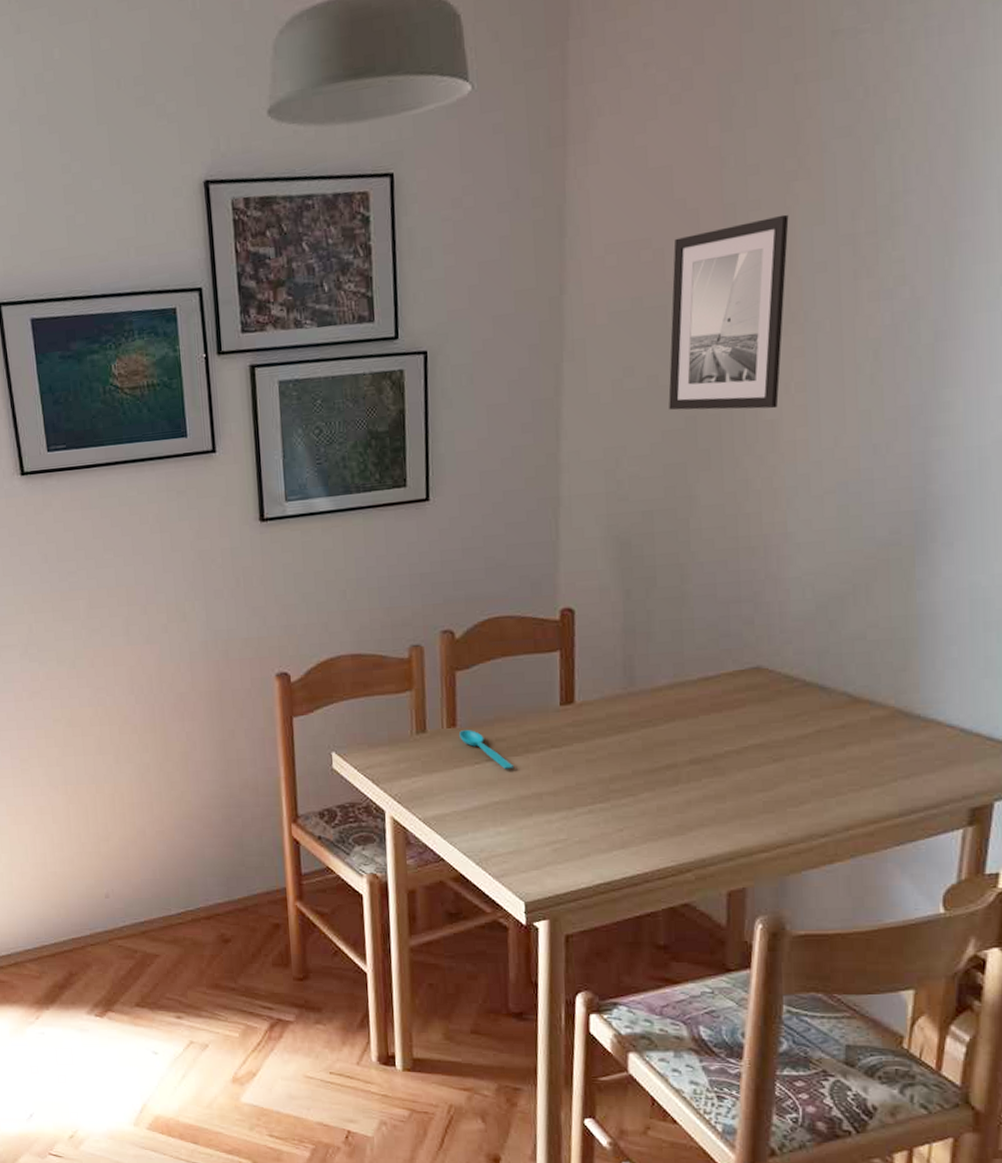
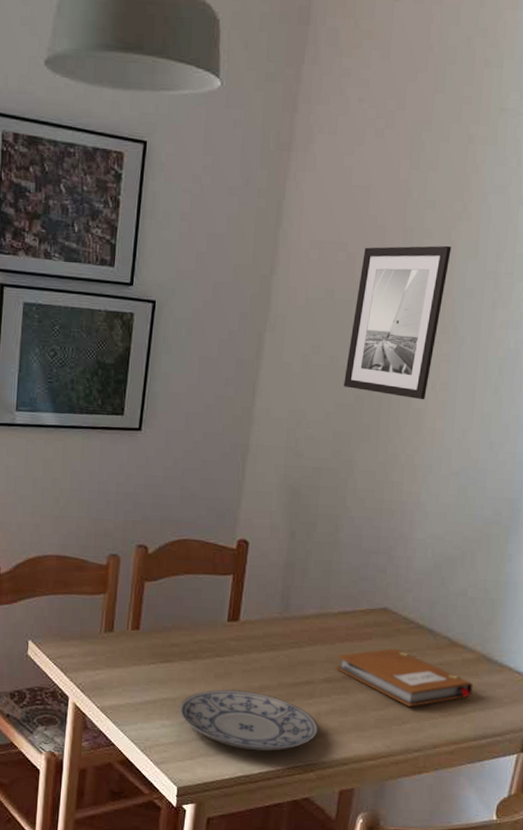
spoon: present [459,730,513,769] -> none [141,633,183,671]
plate: none [514,784,691,852] -> present [179,689,319,751]
notebook: none [703,713,890,783] -> present [336,648,473,707]

